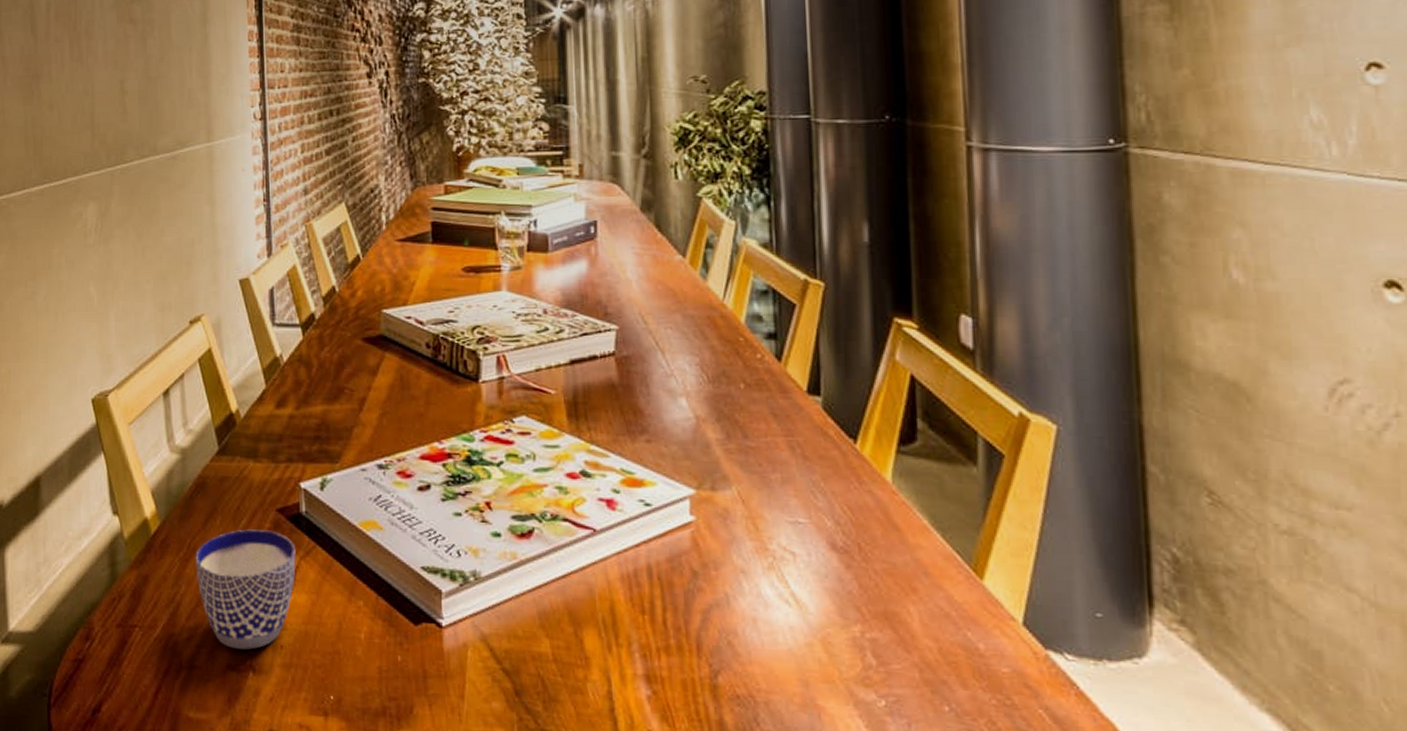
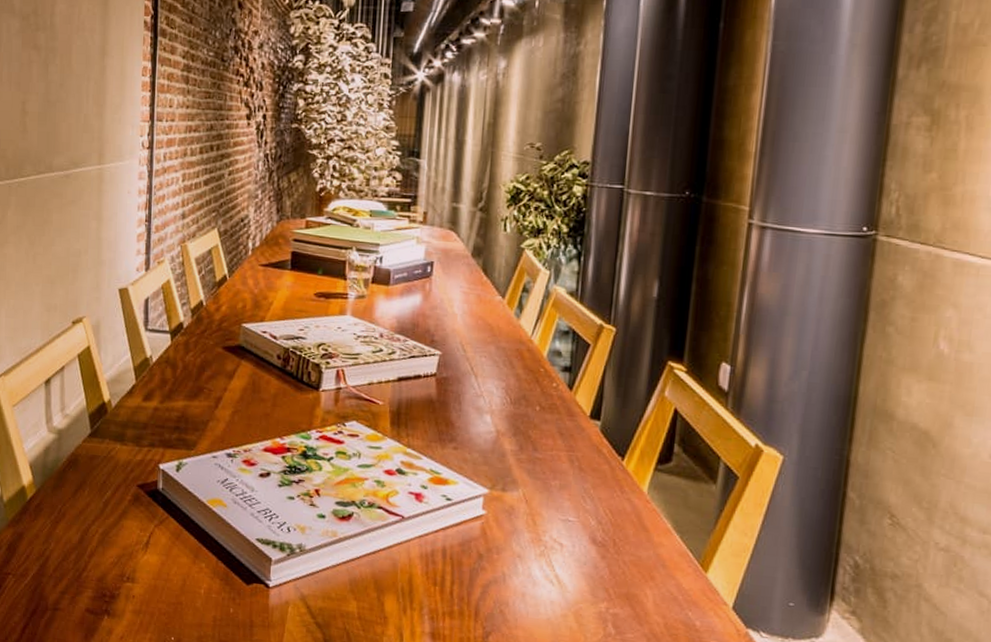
cup: present [195,529,296,650] -> none [64,500,151,598]

